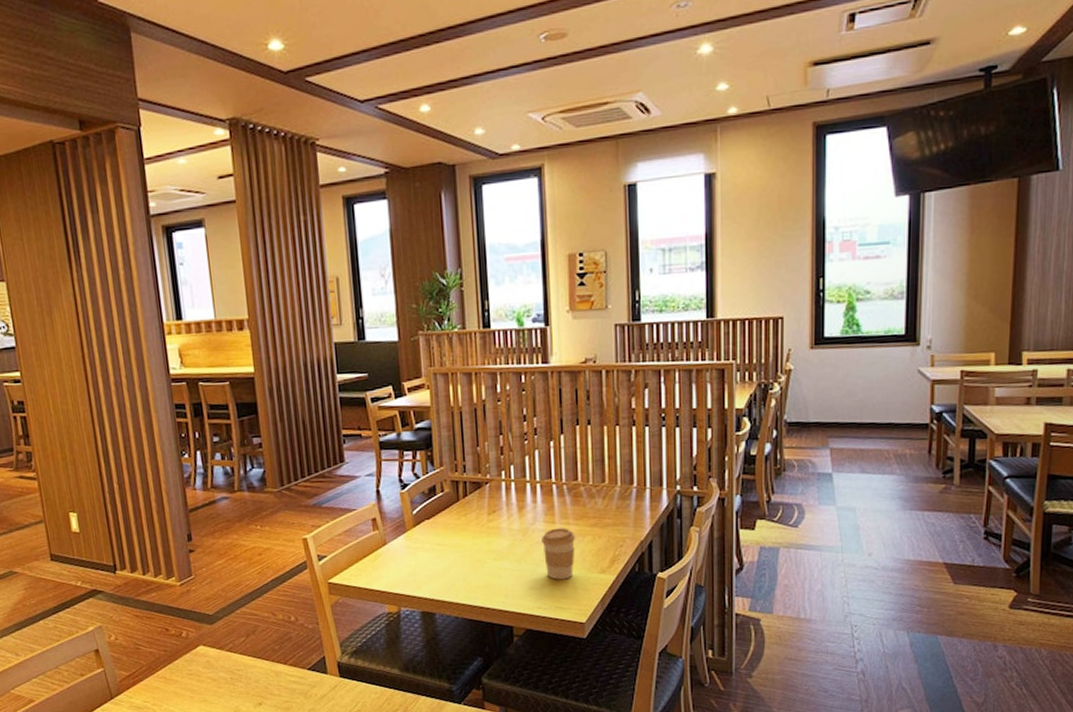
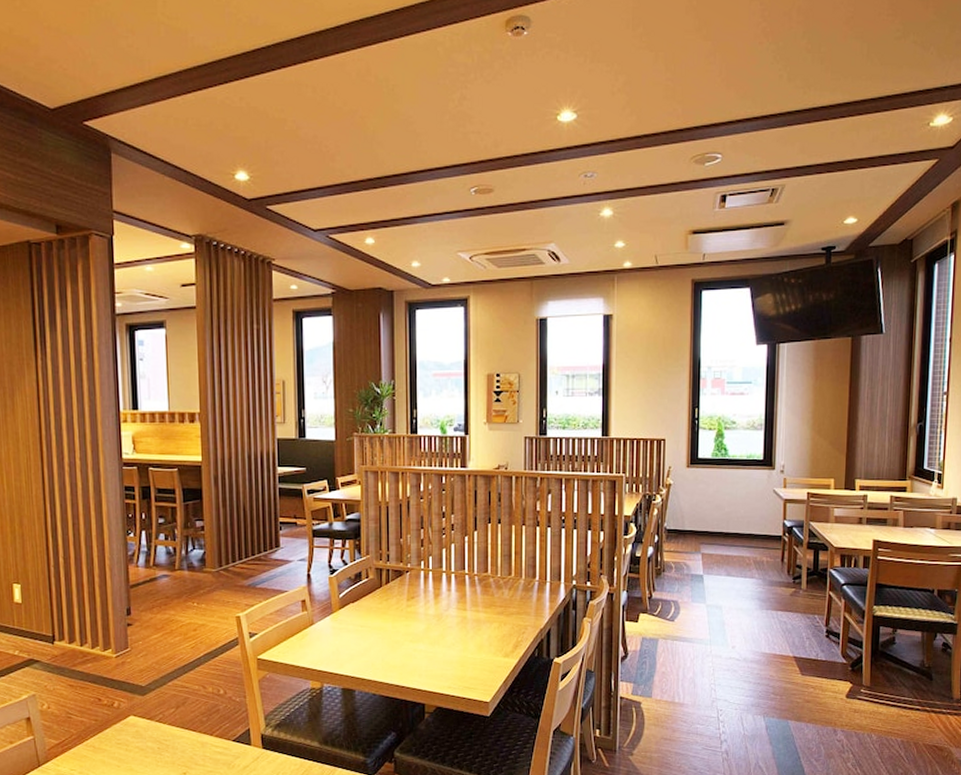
coffee cup: present [542,528,575,580] -> none [454,615,483,662]

